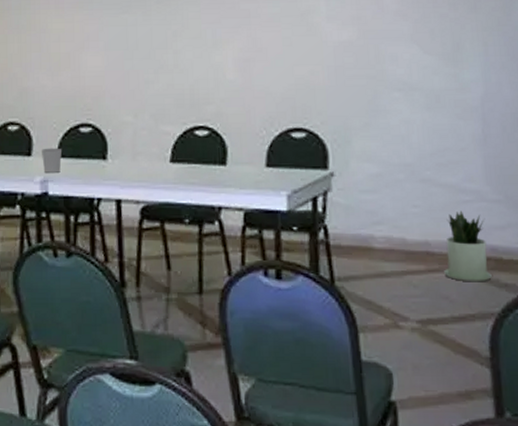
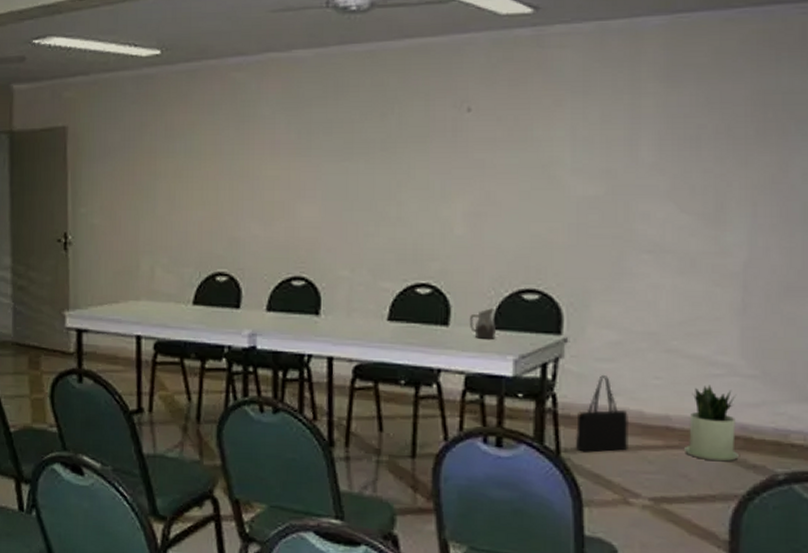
dixie cup: present [42,148,62,174] -> none [251,300,272,328]
pitcher: none [244,147,270,178] -> present [469,308,497,340]
tote bag: none [346,205,395,280] -> present [575,374,628,452]

